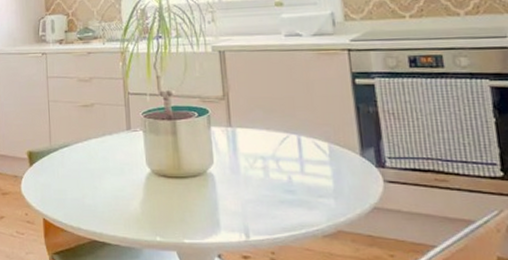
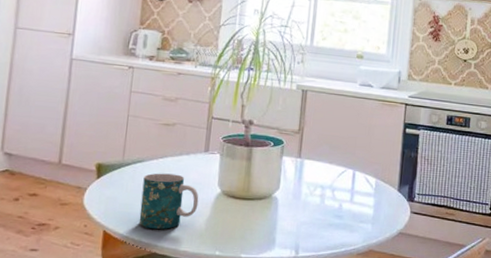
mug: none [72,156,130,215] -> present [139,173,199,229]

